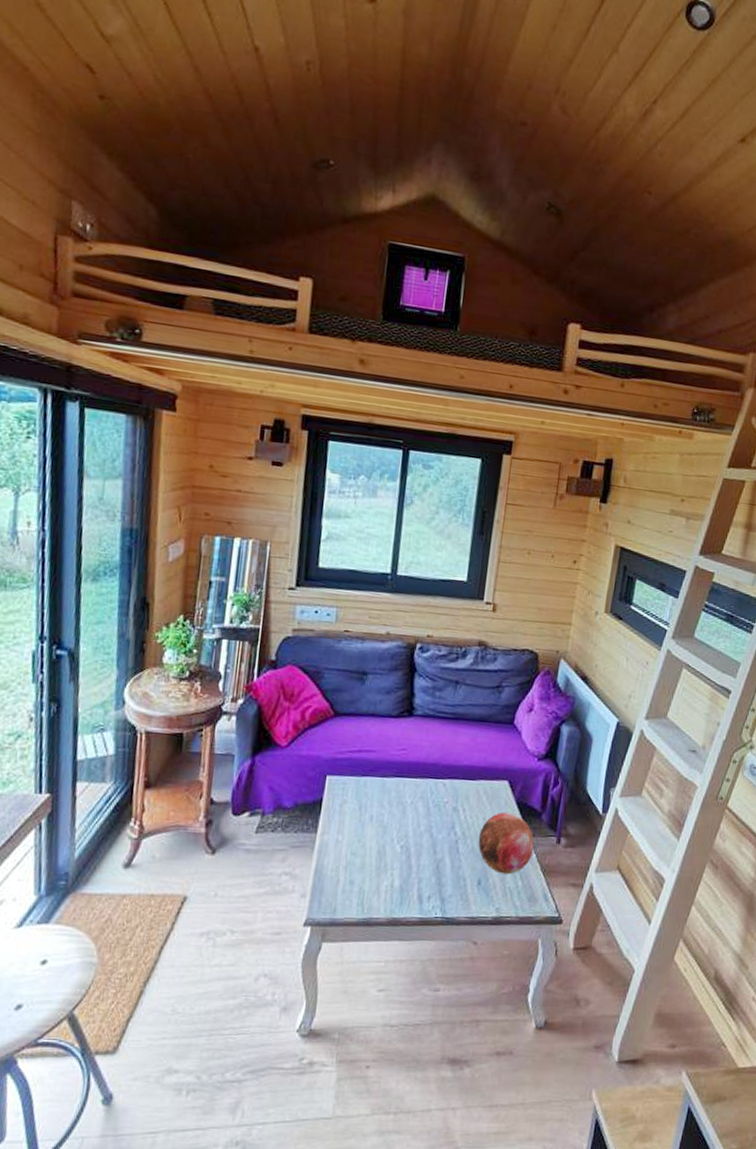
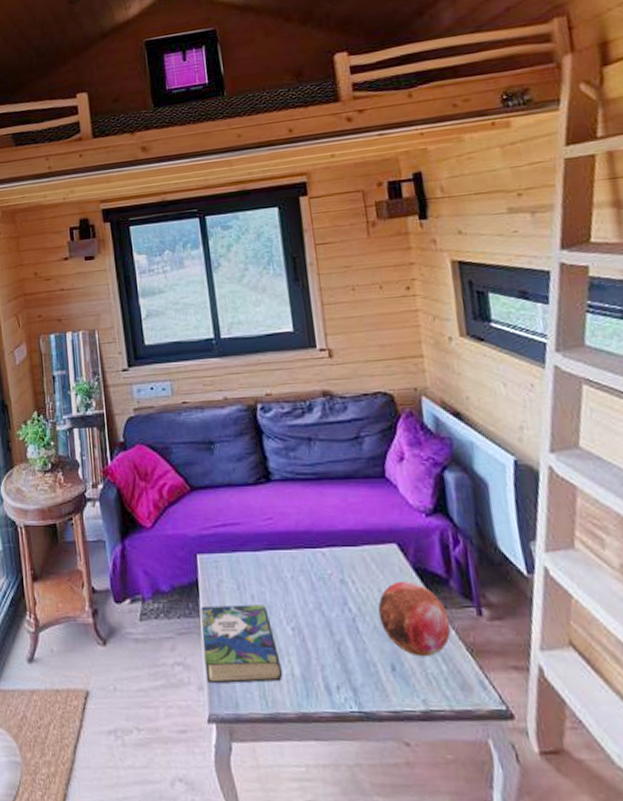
book: none [310,822,384,892] -> present [201,604,283,684]

